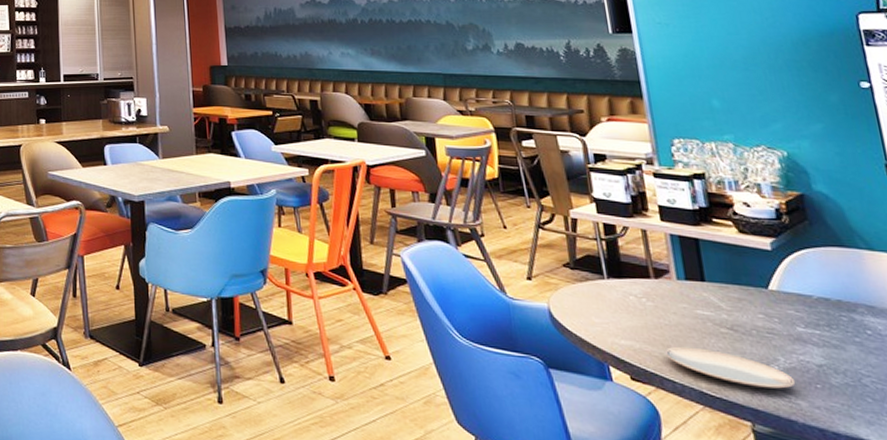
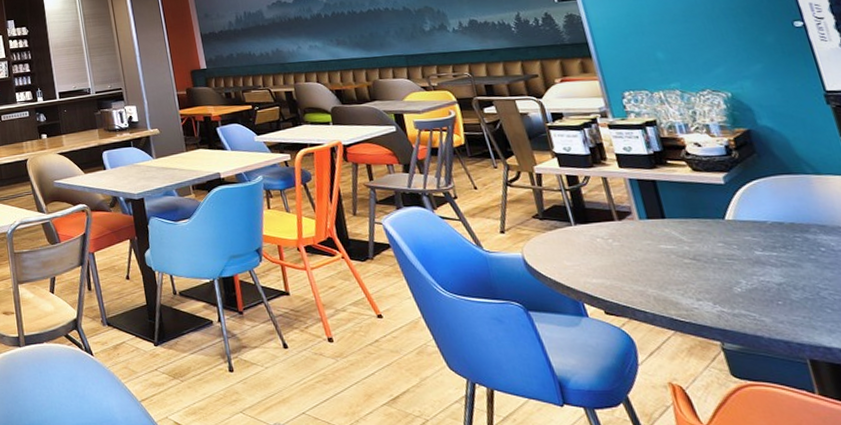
plate: present [664,346,796,389] -> none [633,279,759,309]

